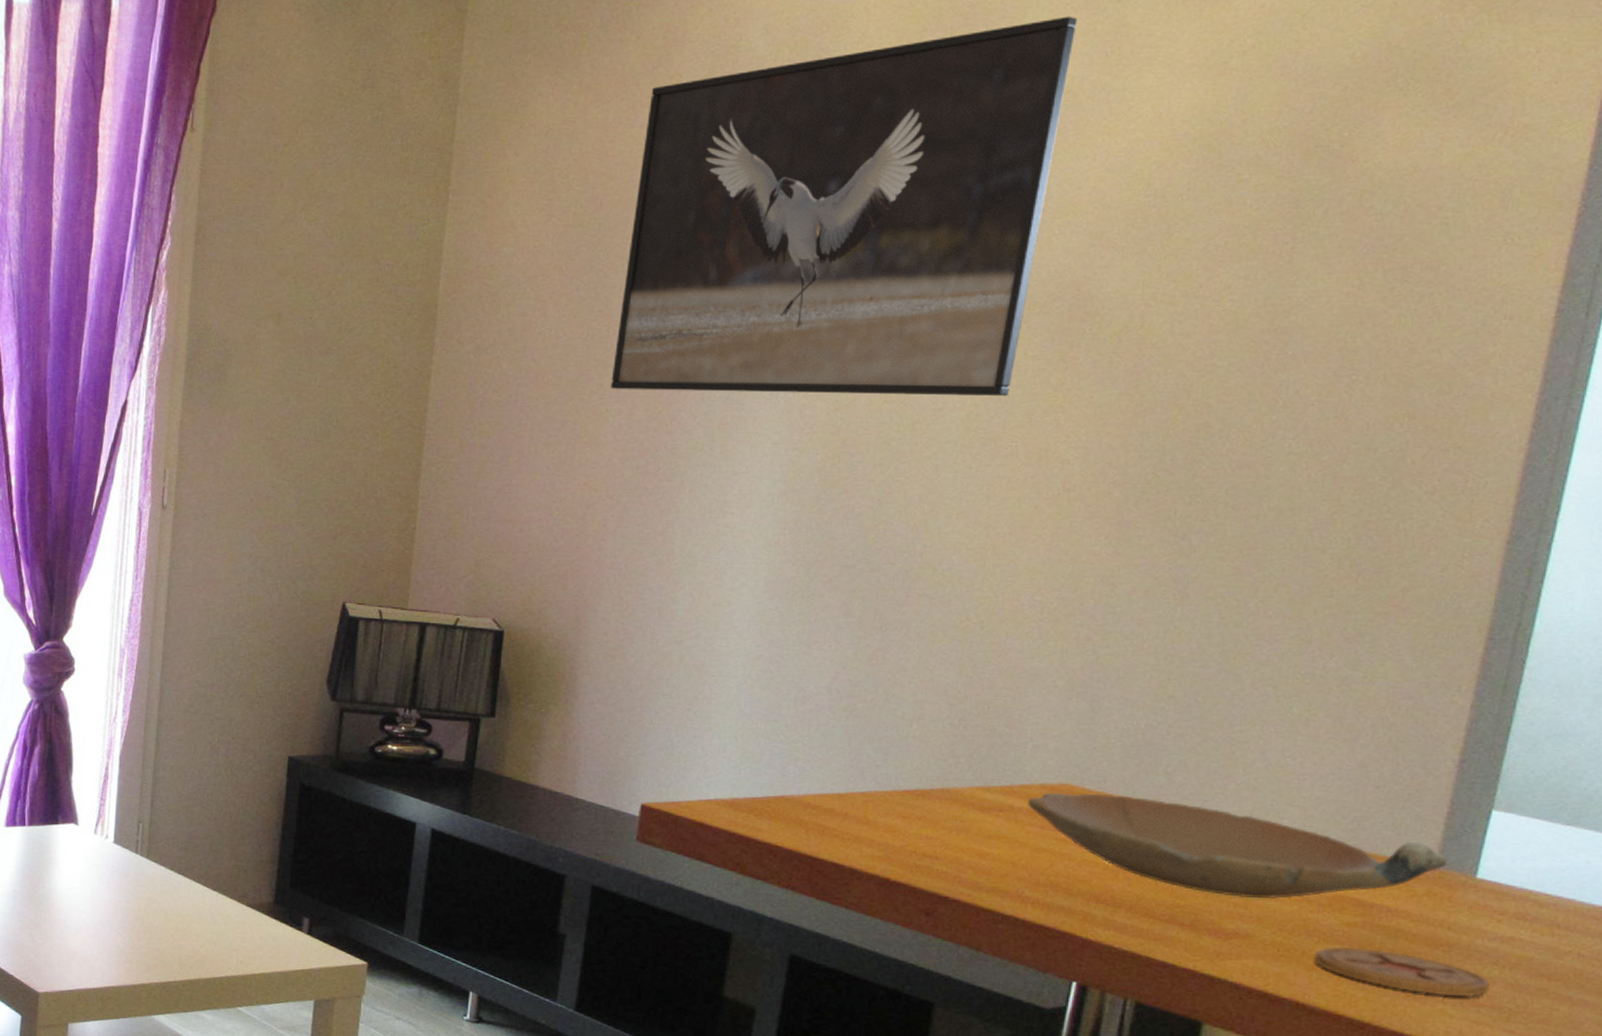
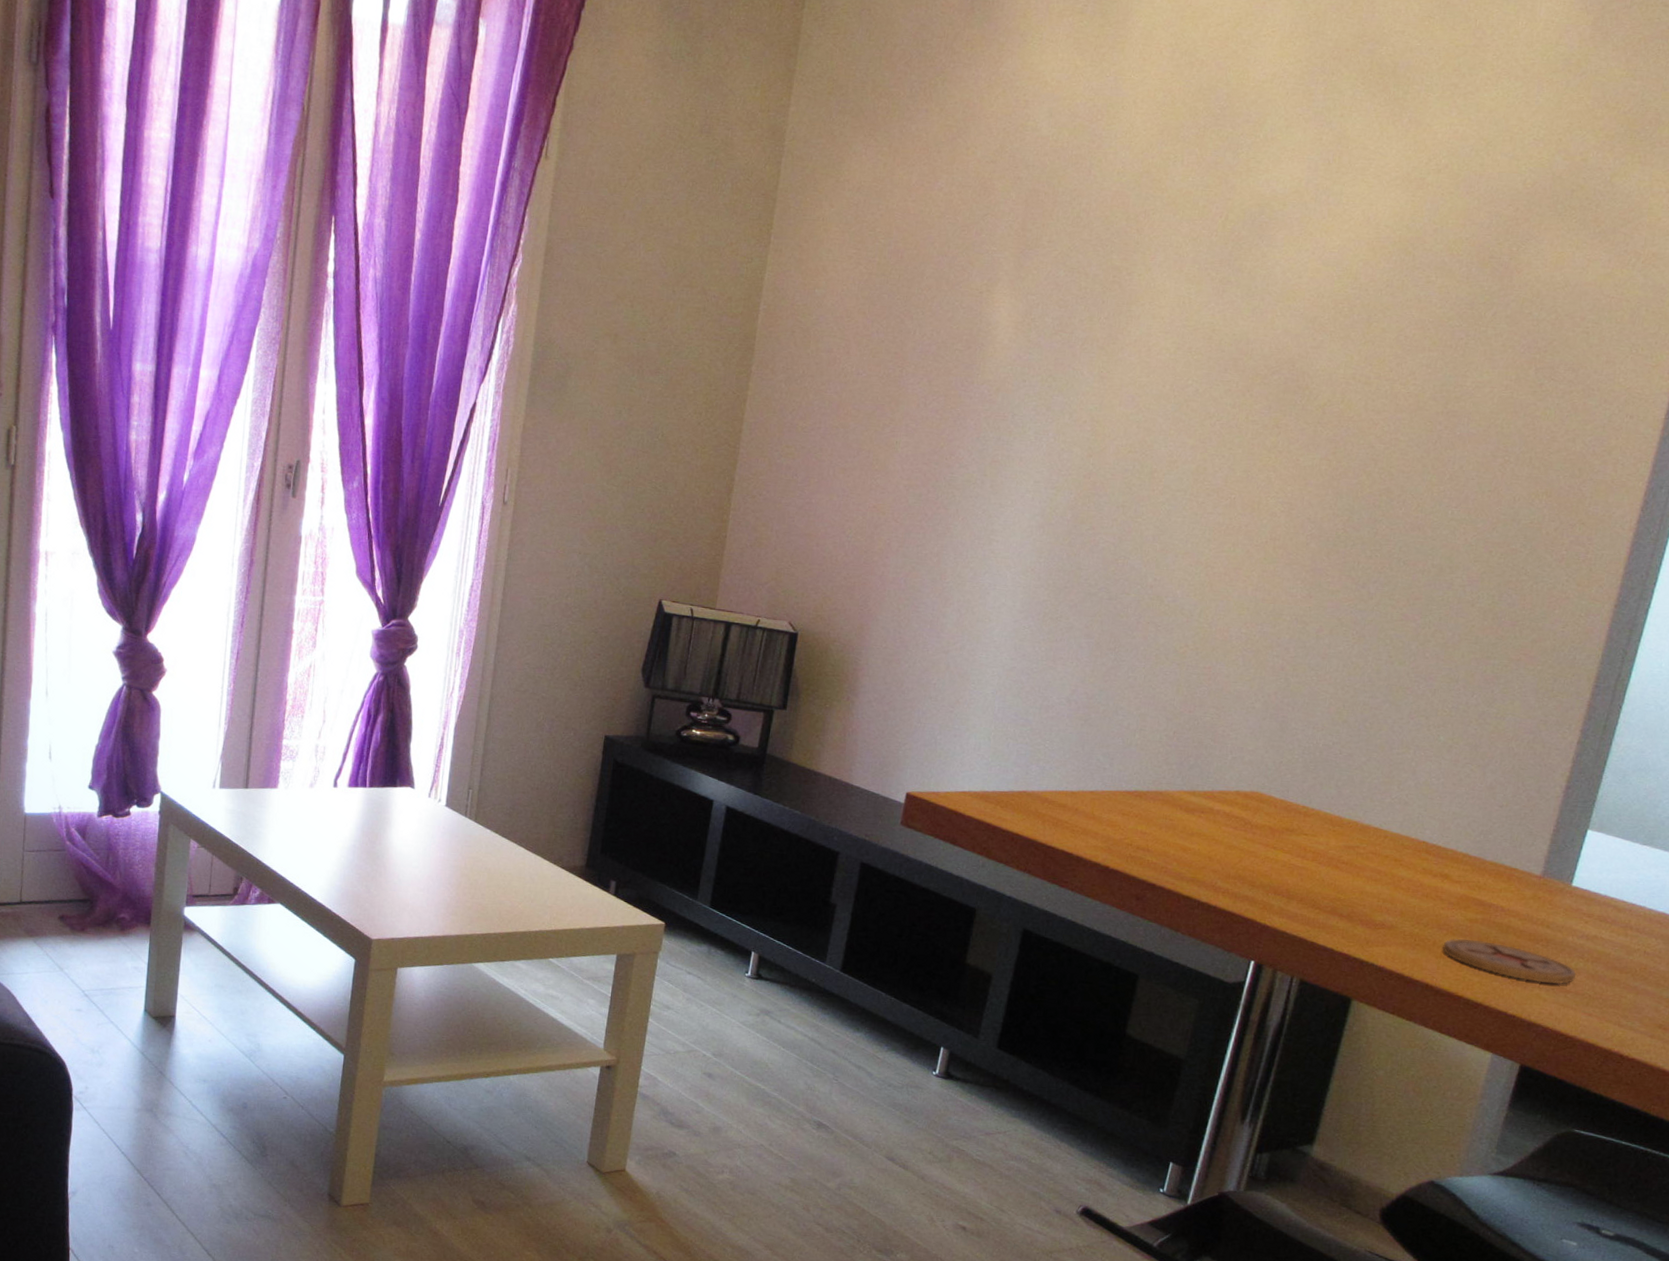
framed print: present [611,16,1077,397] -> none [901,125,1307,454]
bowl: present [1028,792,1448,899] -> none [1225,798,1551,897]

